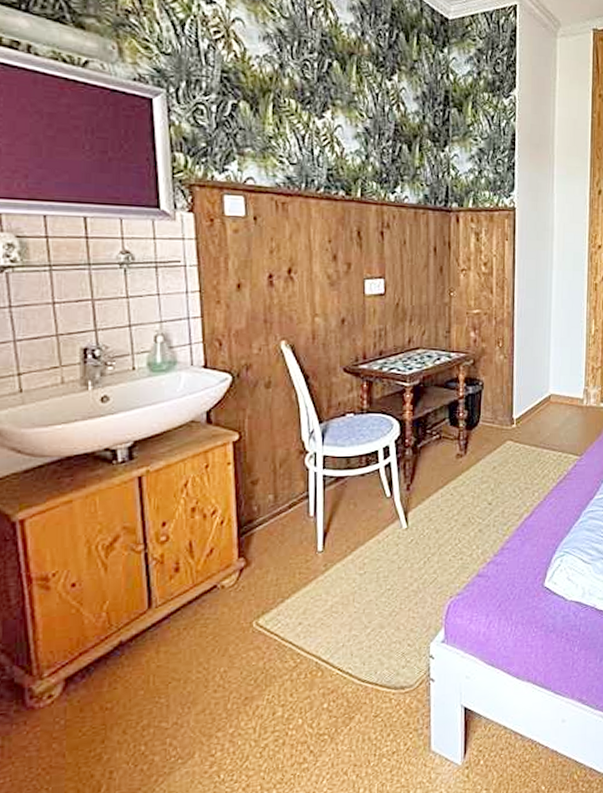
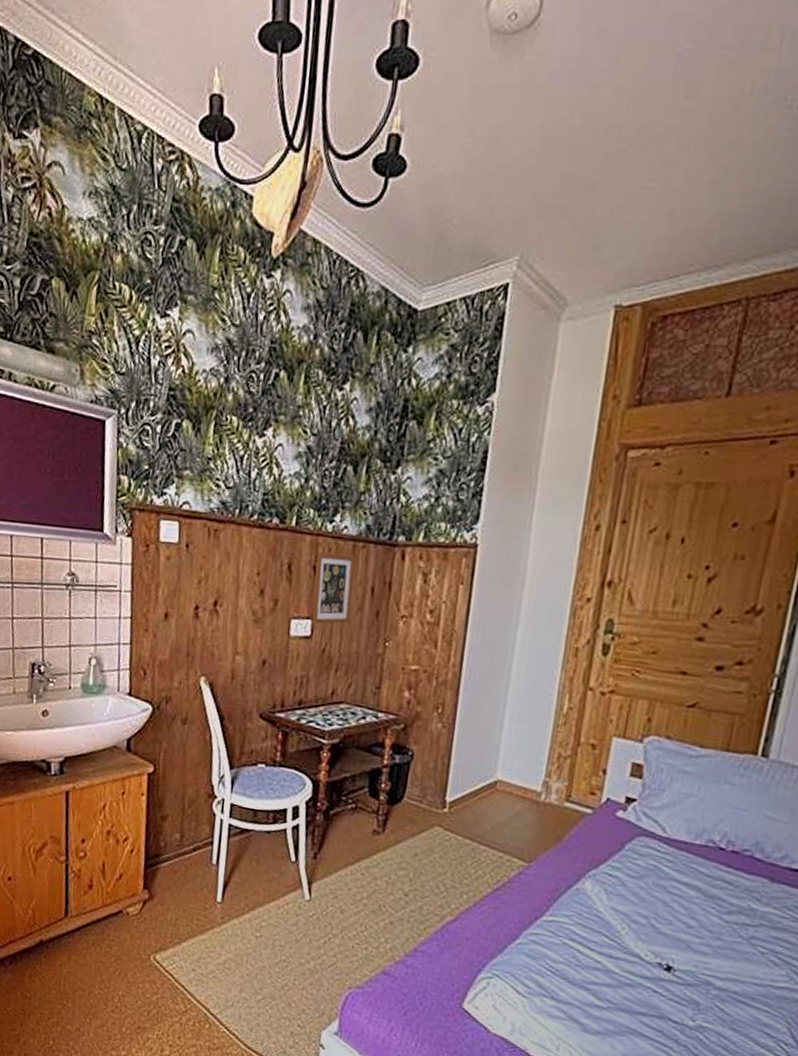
picture frame: none [382,219,418,282] -> present [312,551,355,624]

